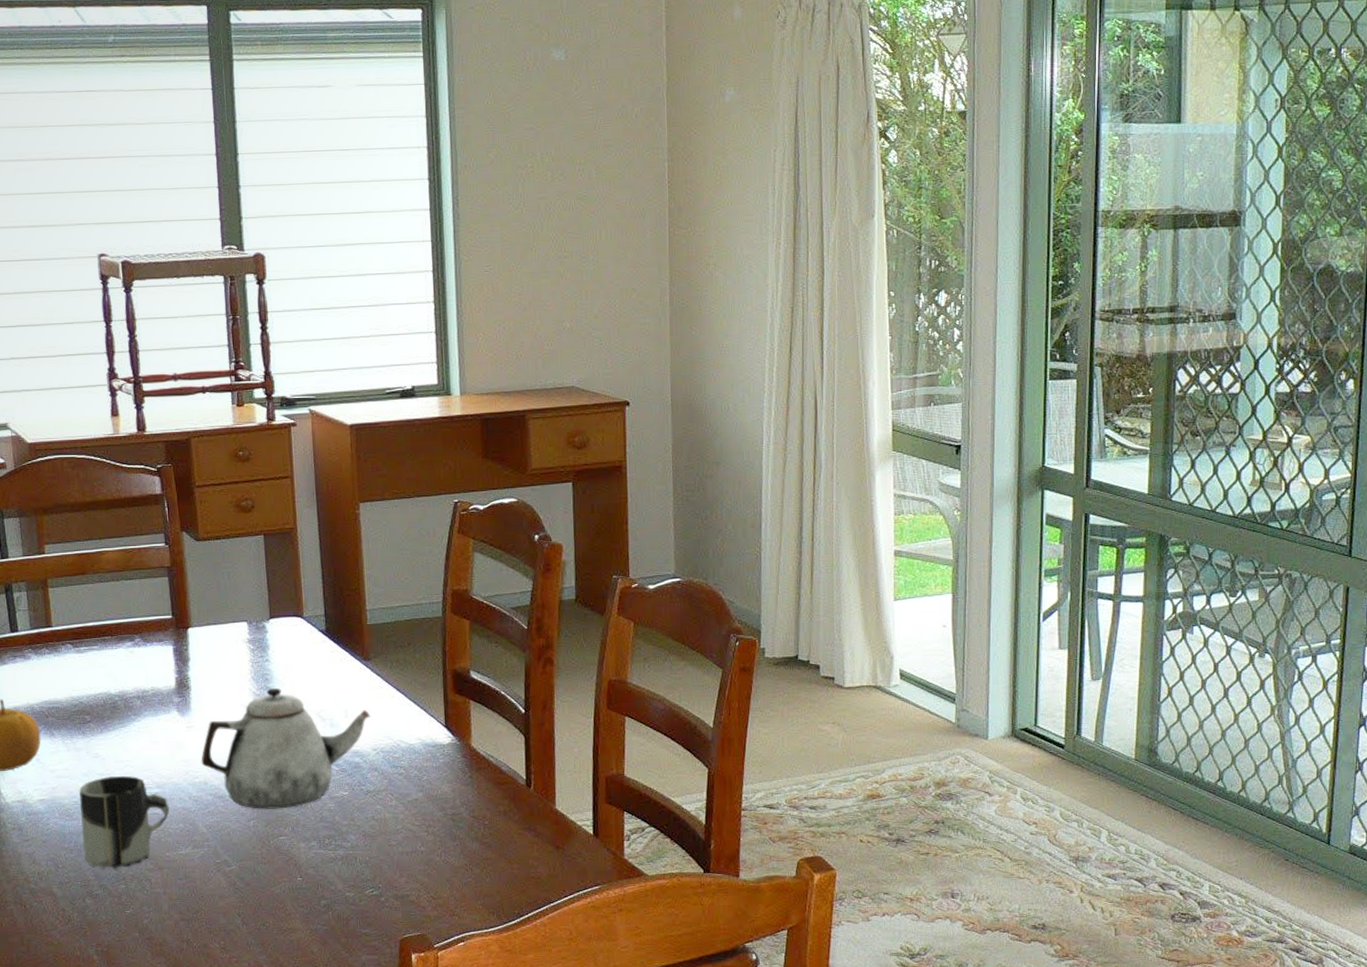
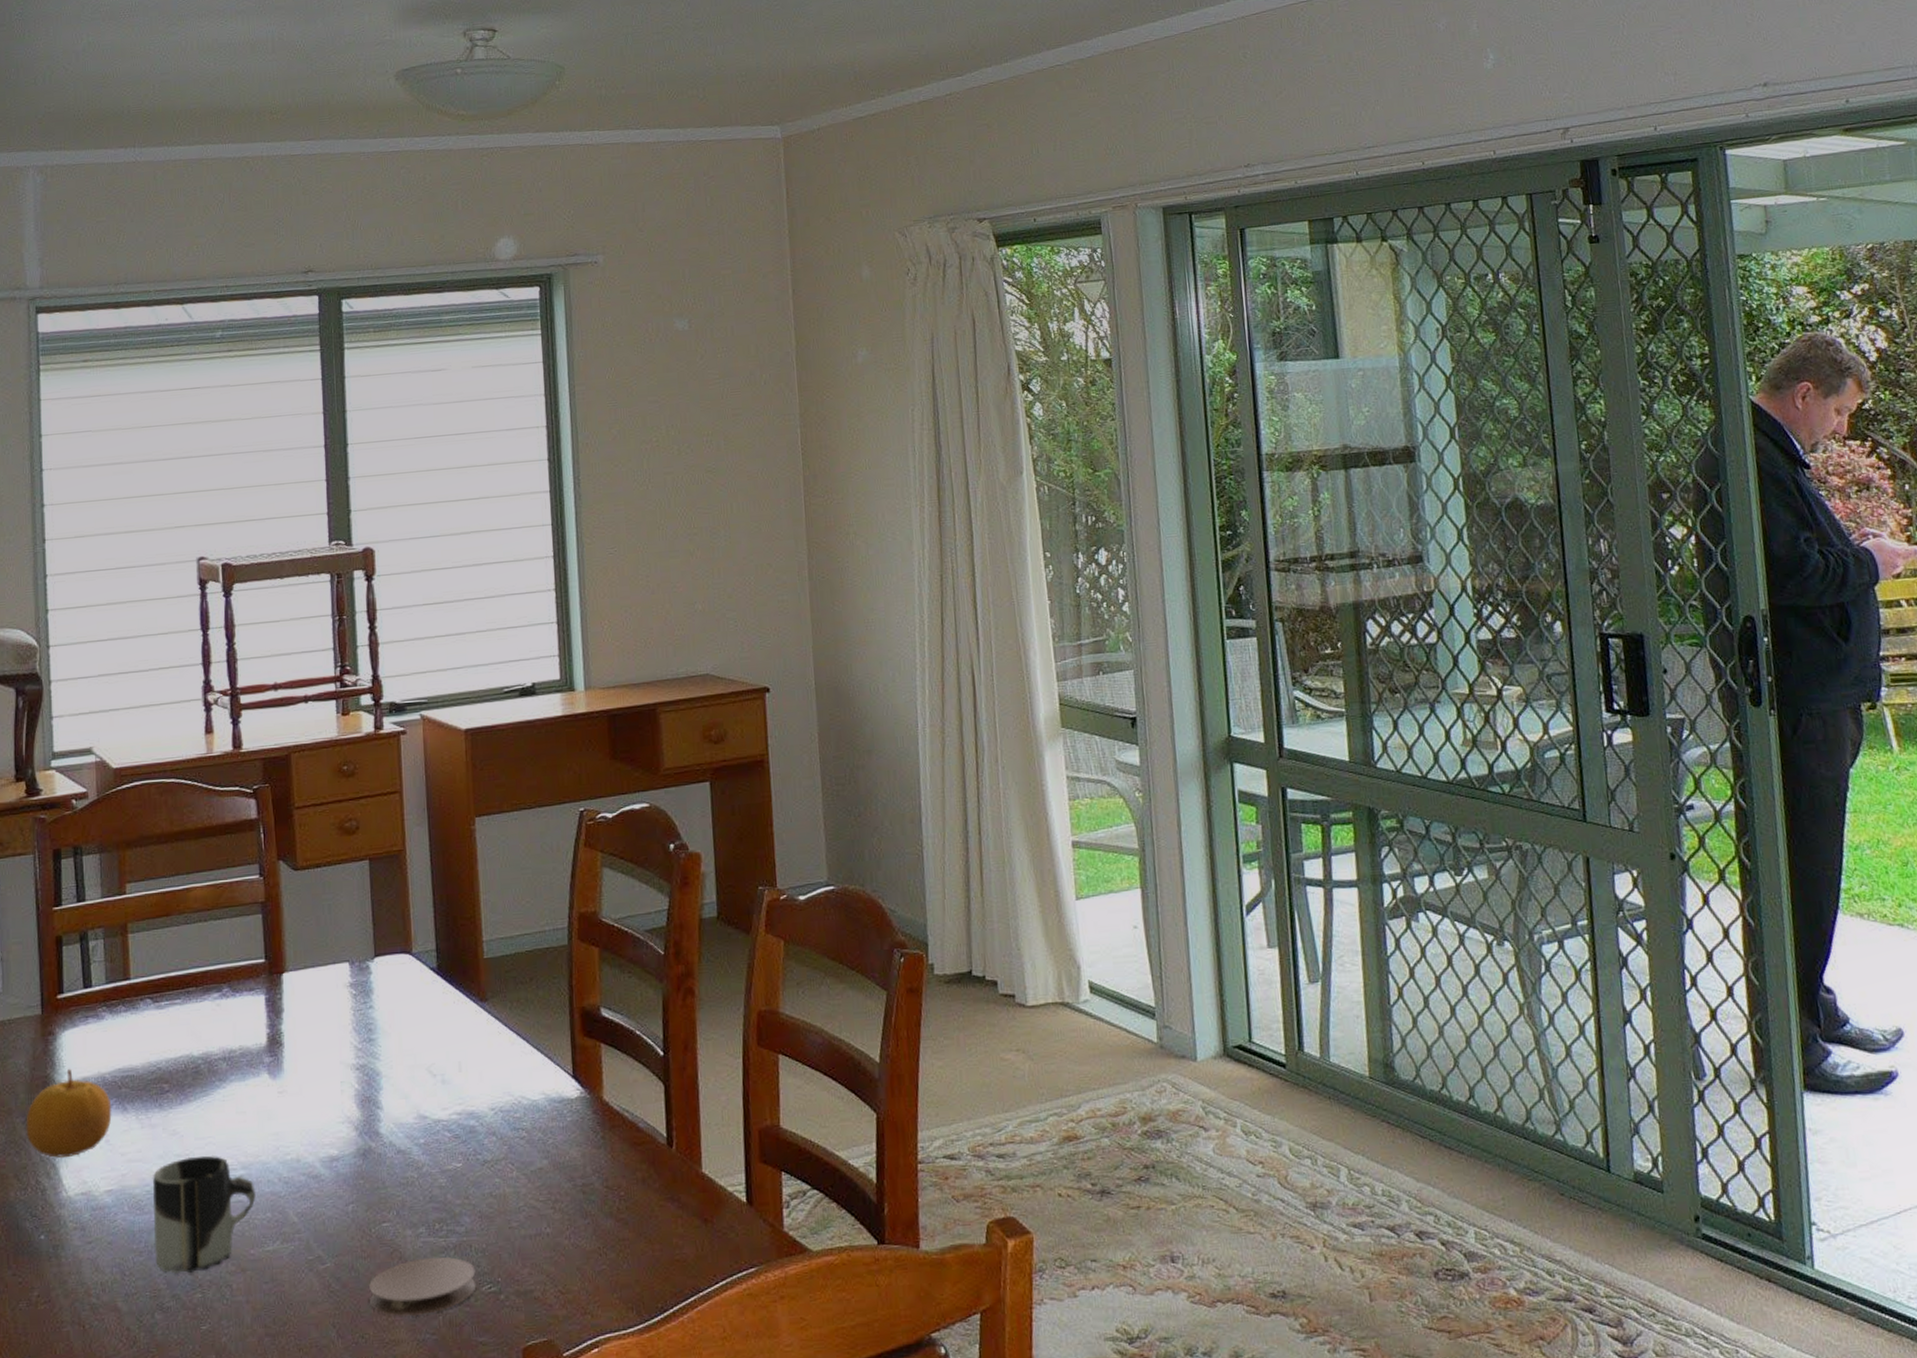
teapot: present [201,687,371,809] -> none [293,1039,488,1190]
coaster: none [269,865,361,911] -> present [369,1256,476,1317]

